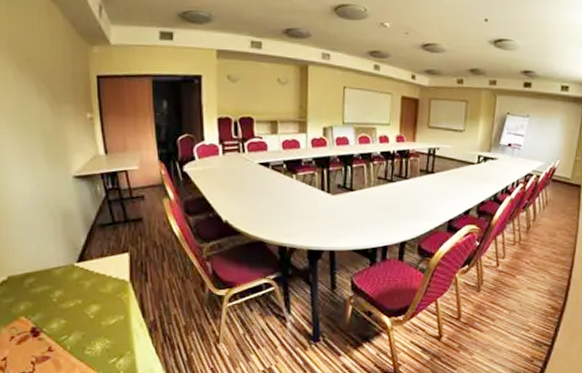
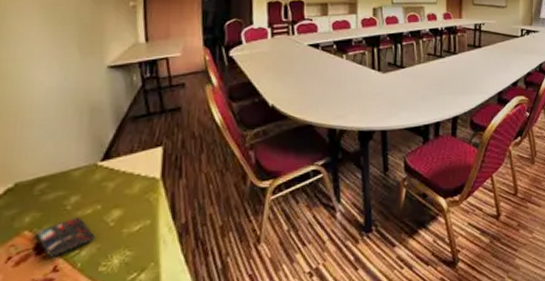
smartphone: none [30,308,80,340] -> present [35,216,96,258]

